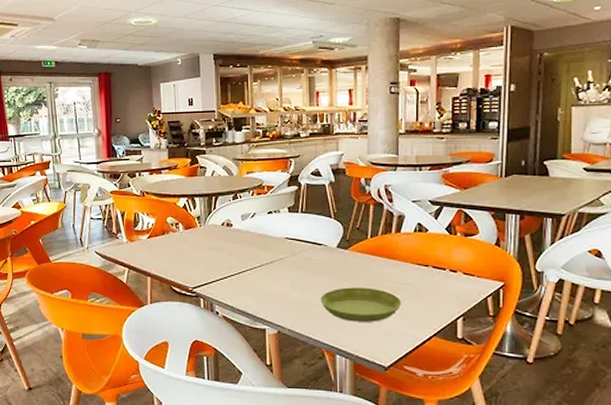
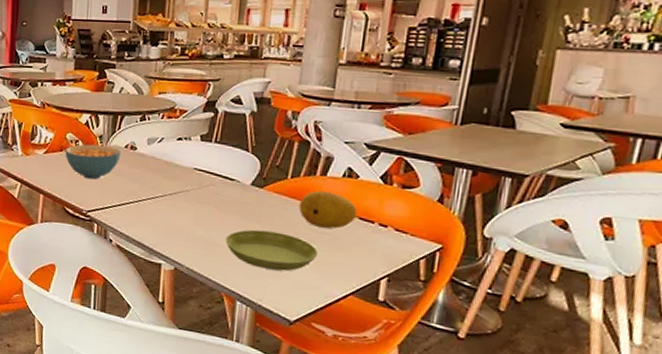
cereal bowl: none [167,225,219,258] -> present [65,144,121,180]
fruit: none [381,246,430,279] -> present [299,190,357,229]

